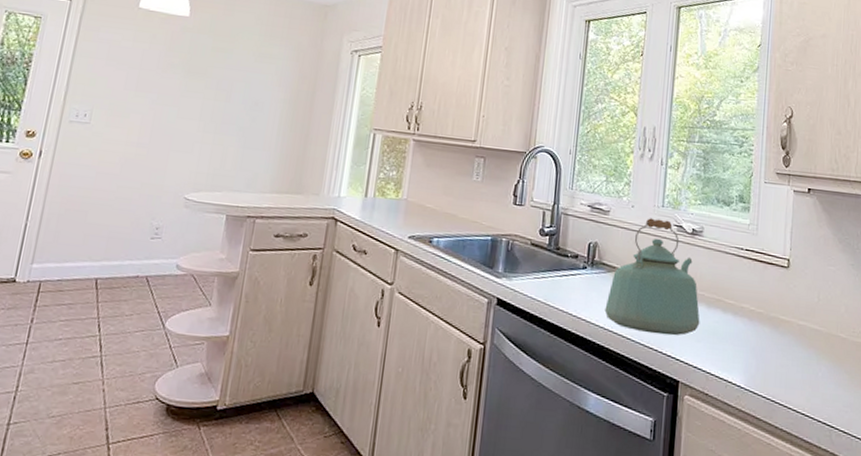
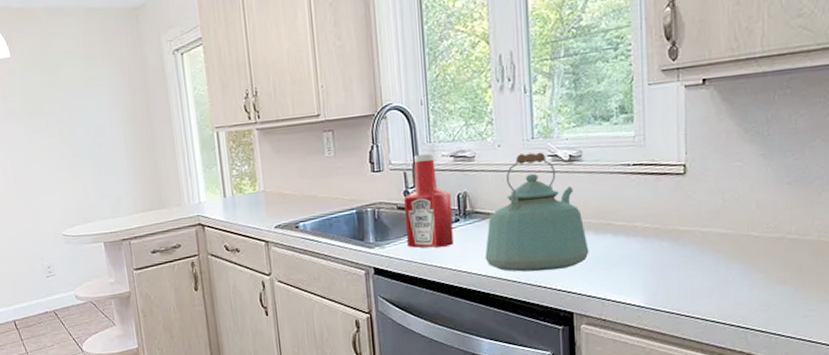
ketchup bottle: none [534,198,582,292] -> present [404,153,454,248]

